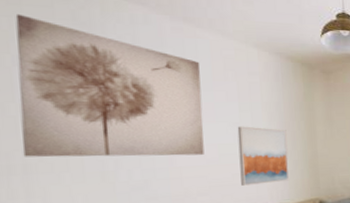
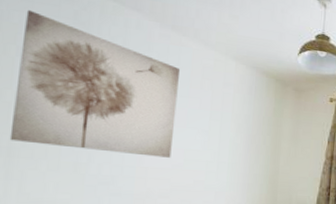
wall art: present [237,126,290,186] -> none [201,134,252,194]

